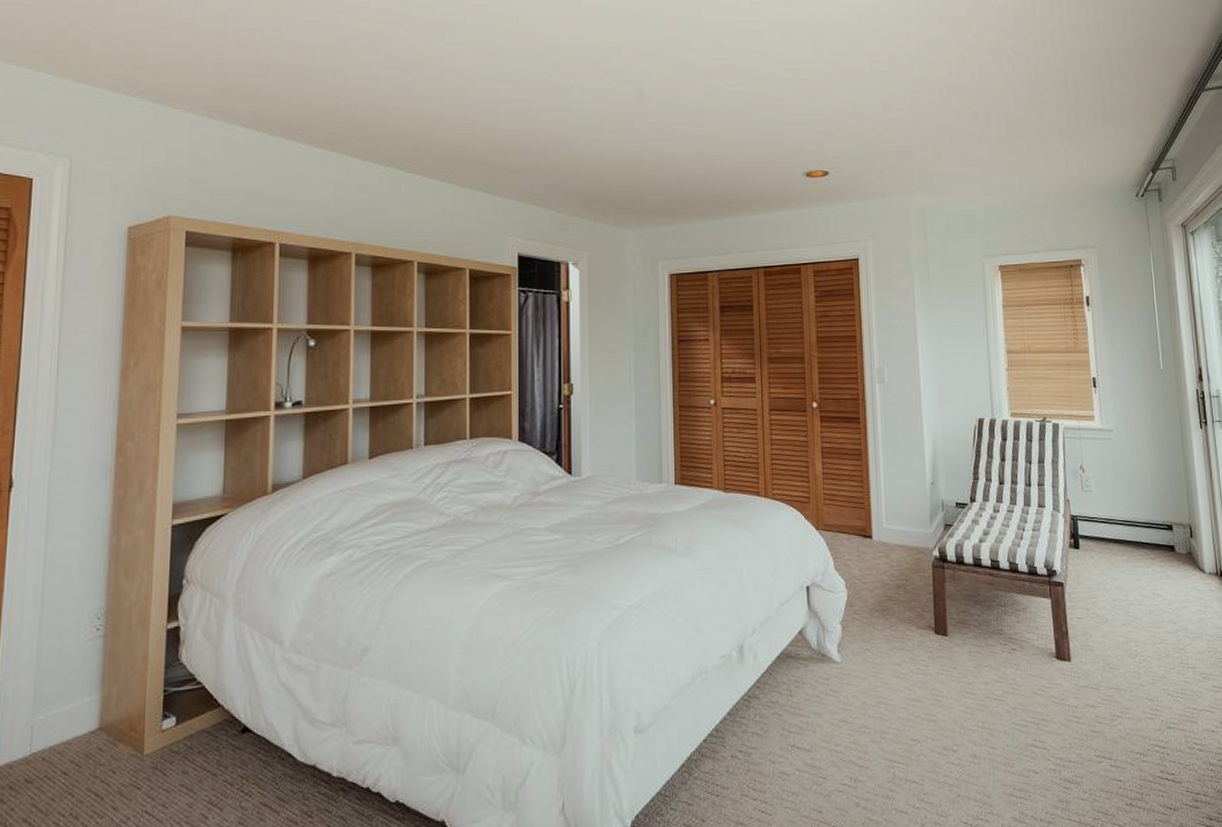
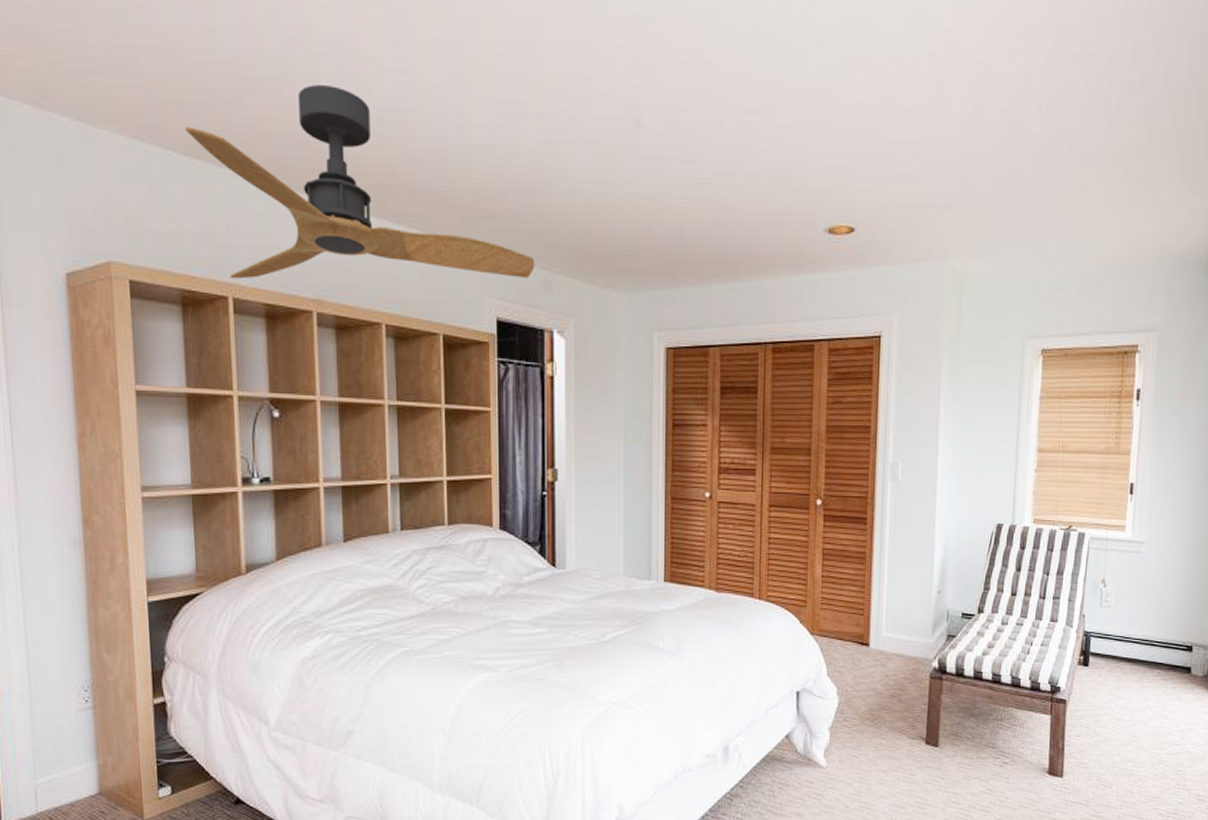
ceiling fan: none [248,71,552,228] -> present [184,85,535,279]

